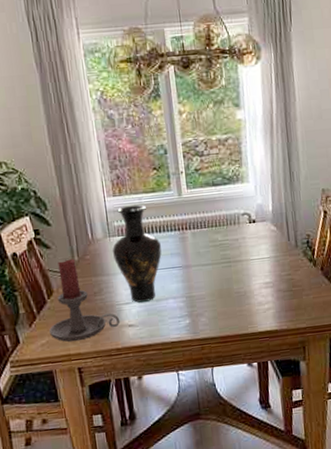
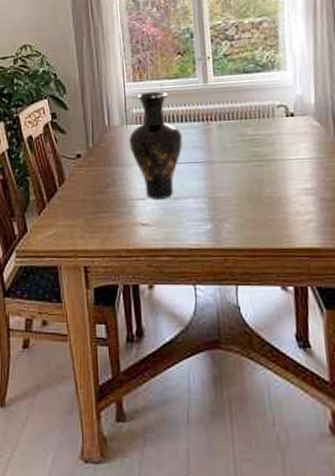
candle holder: present [49,259,121,342] -> none [58,145,133,237]

